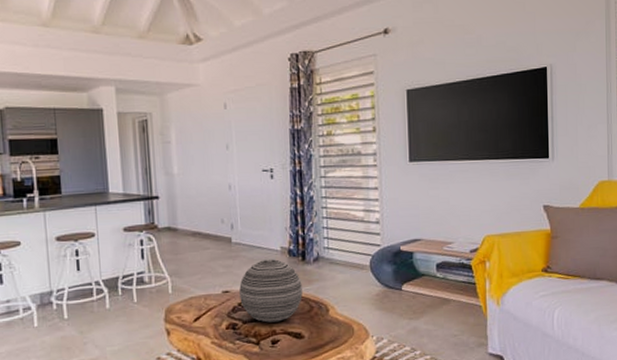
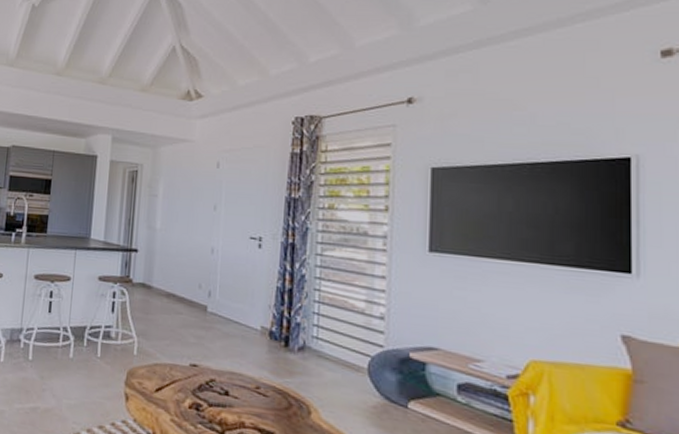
decorative orb: present [239,259,302,323] -> none [208,337,282,414]

